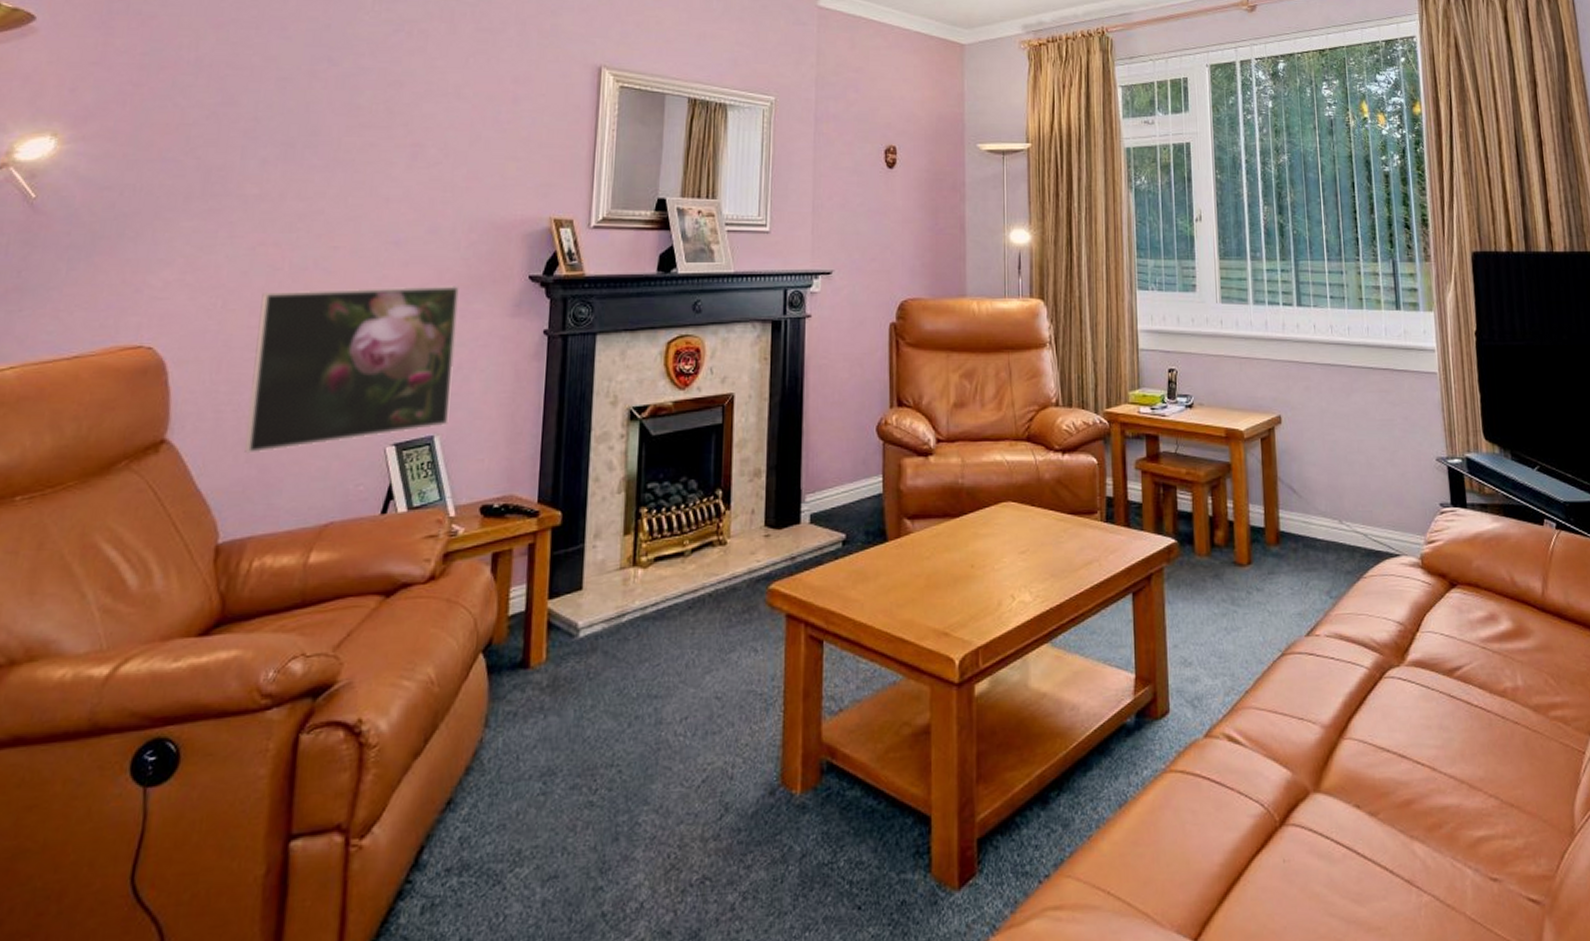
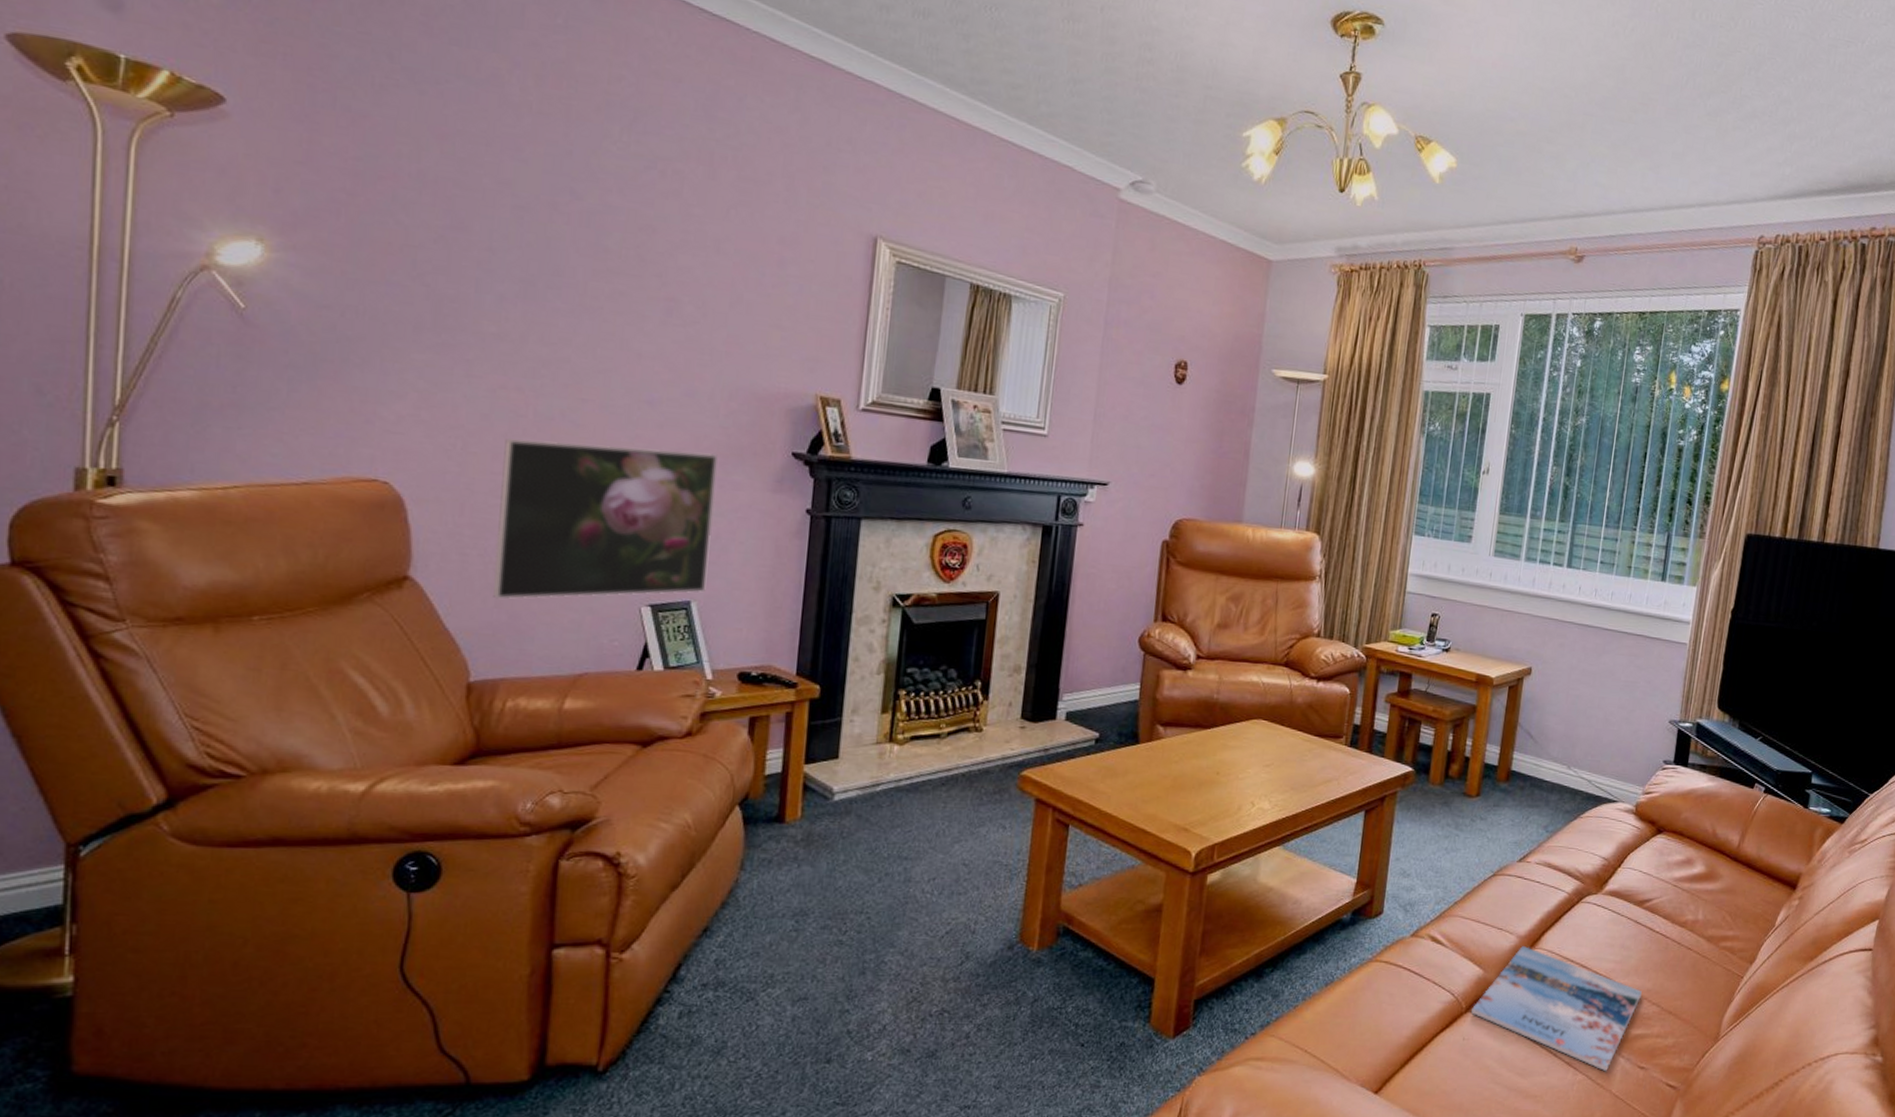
magazine: none [1287,737,1475,889] -> present [1471,946,1642,1072]

